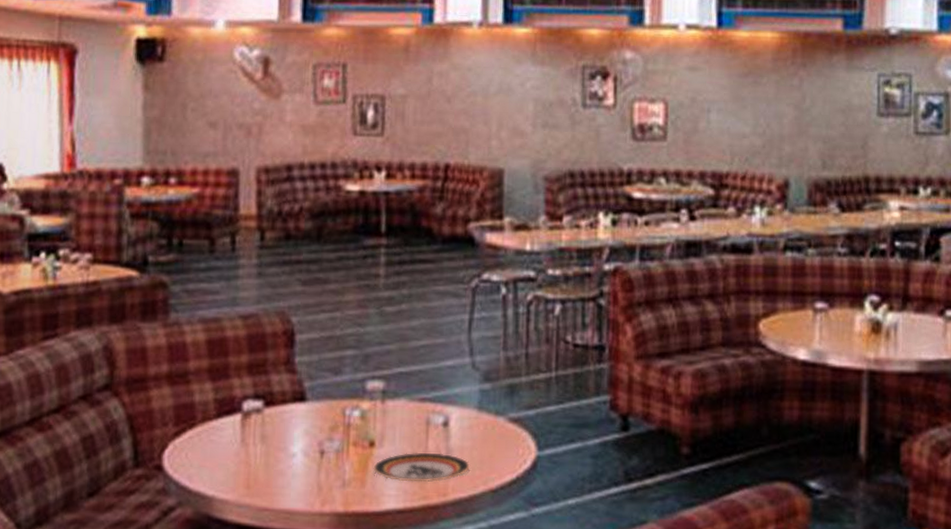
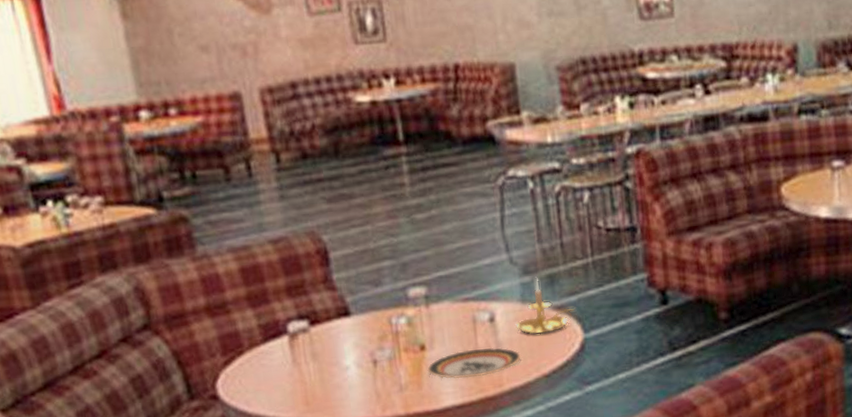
candle holder: none [468,385,532,446] -> present [514,277,575,335]

